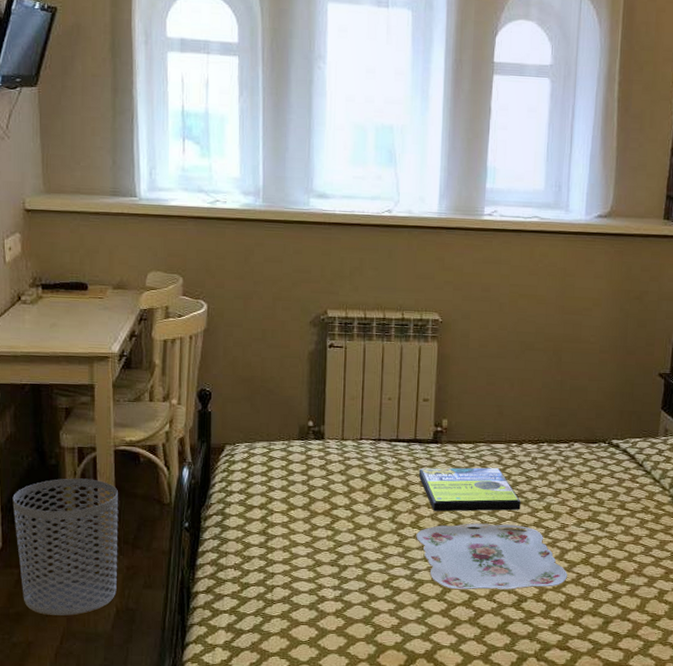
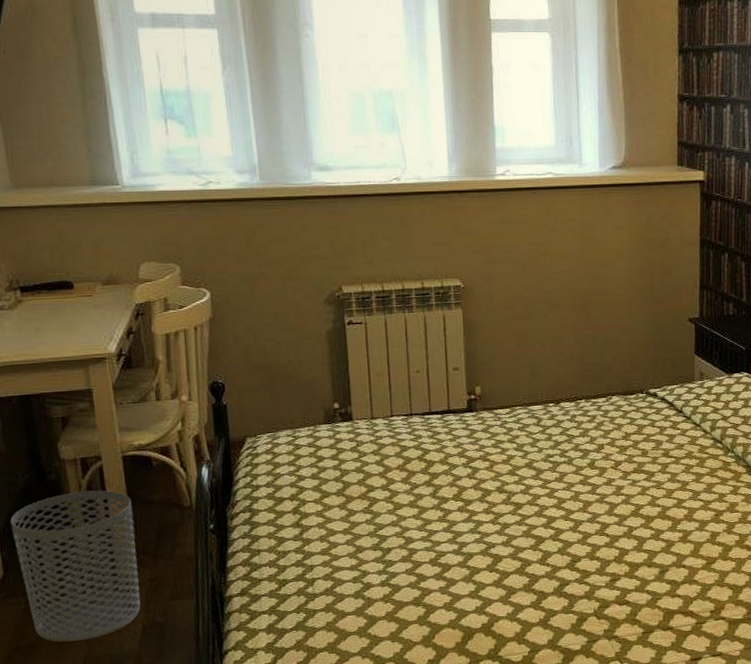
serving tray: present [416,523,567,591] -> none [460,485,619,559]
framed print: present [418,467,521,512] -> none [456,430,565,481]

